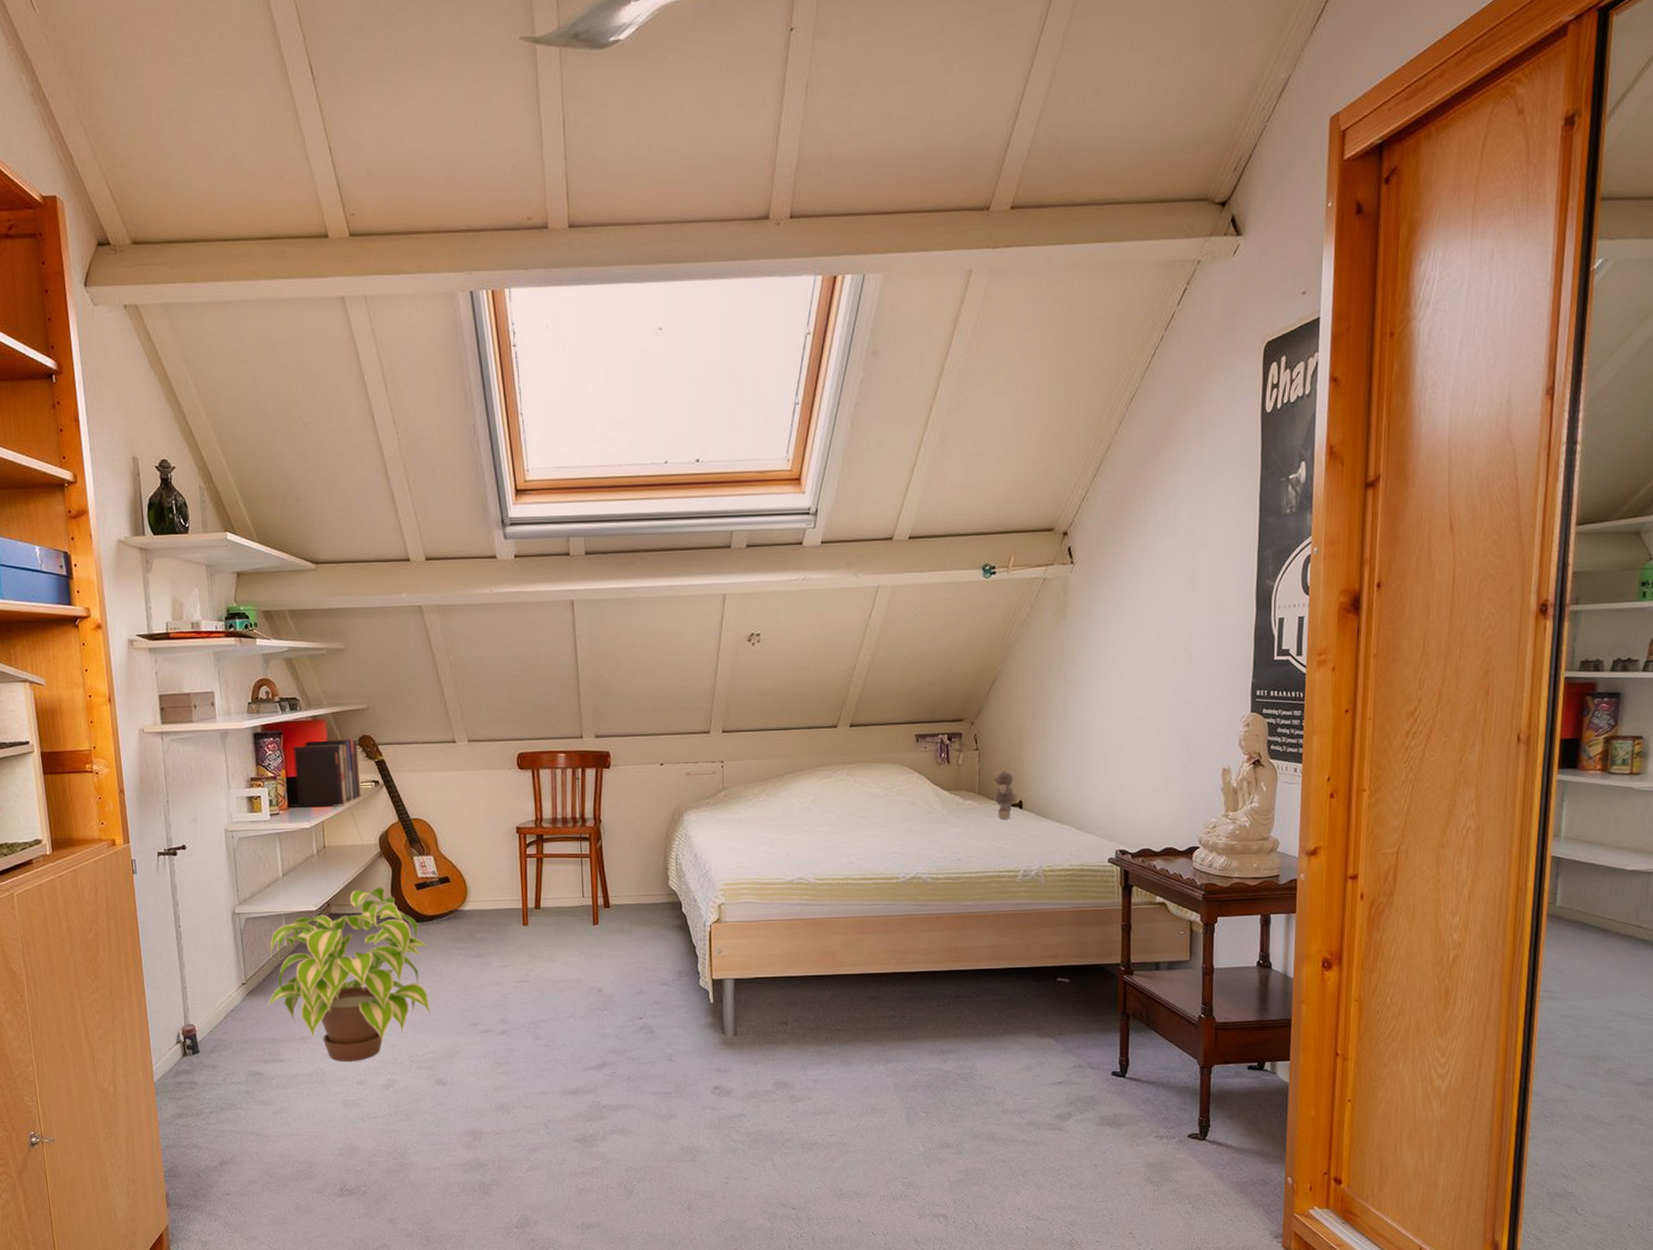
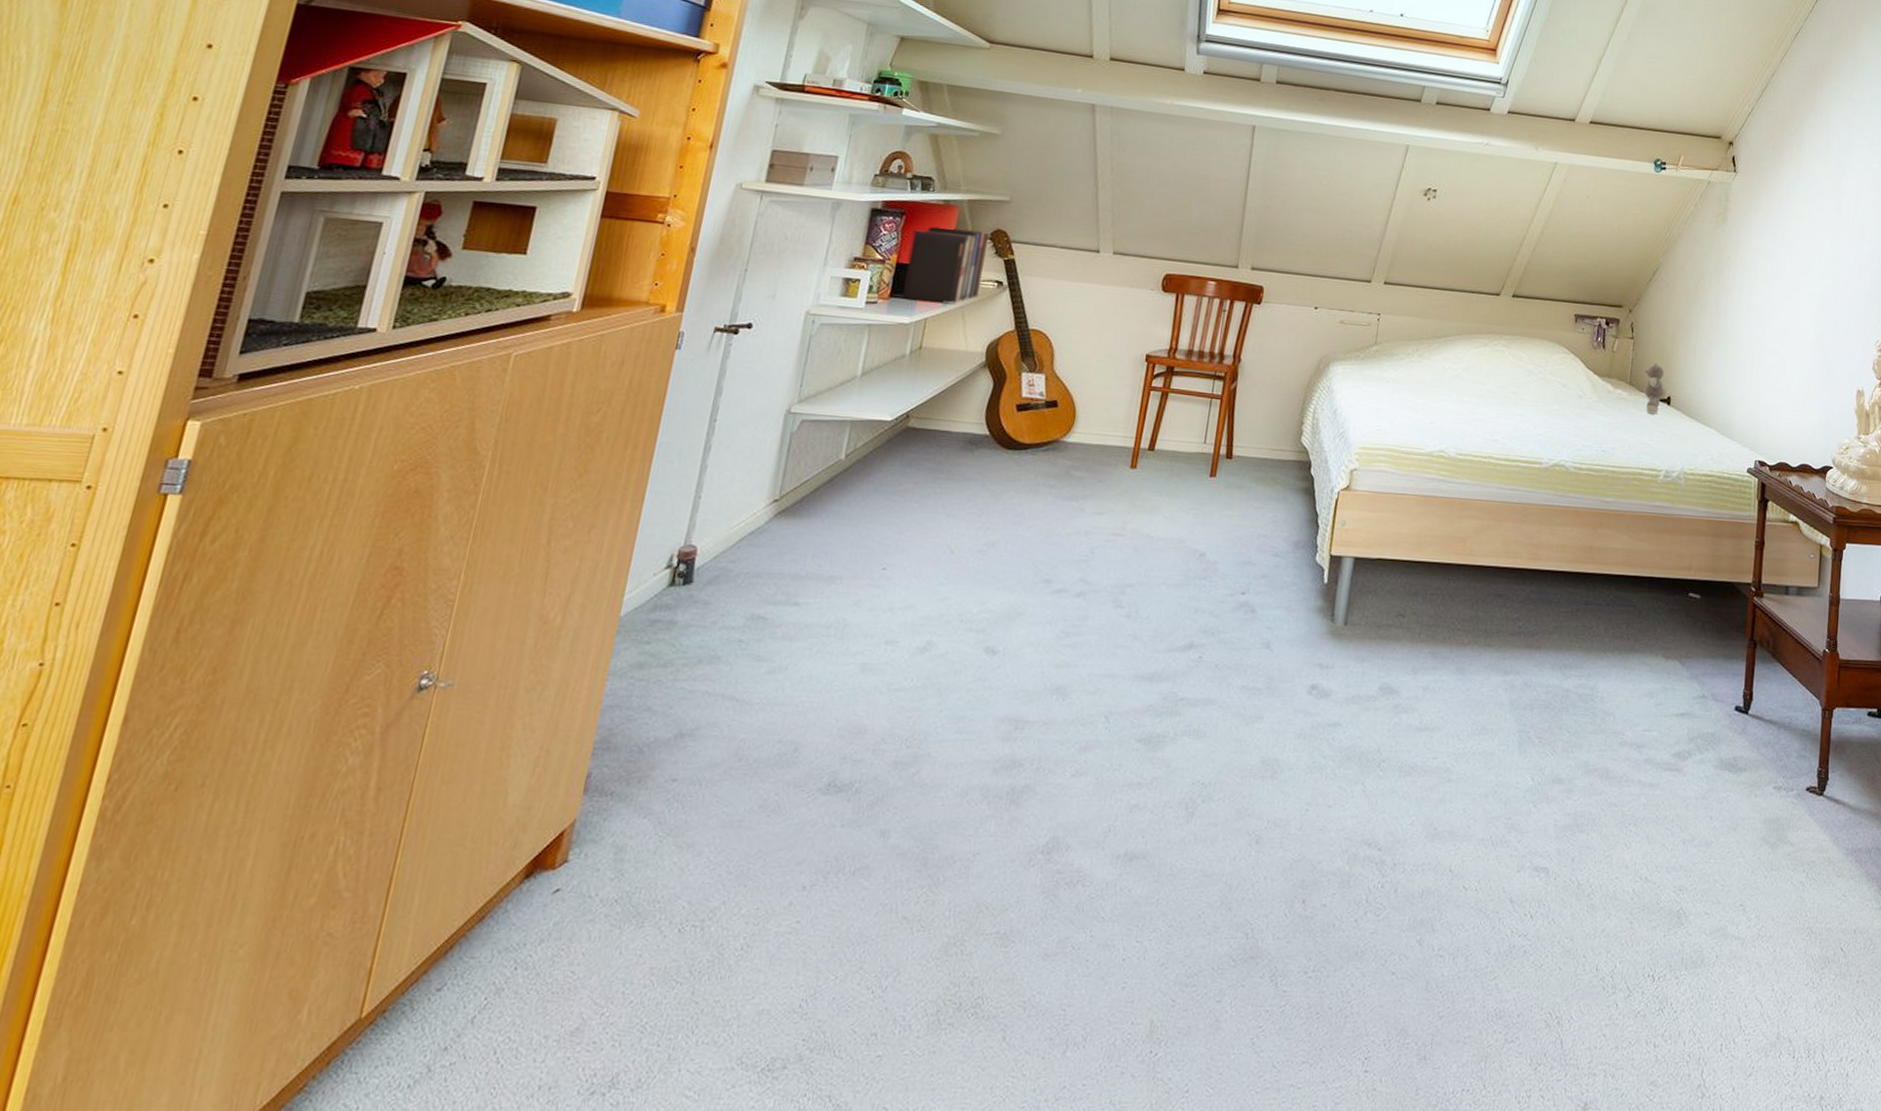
plant: present [266,887,431,1062] -> none [795,402,1017,614]

